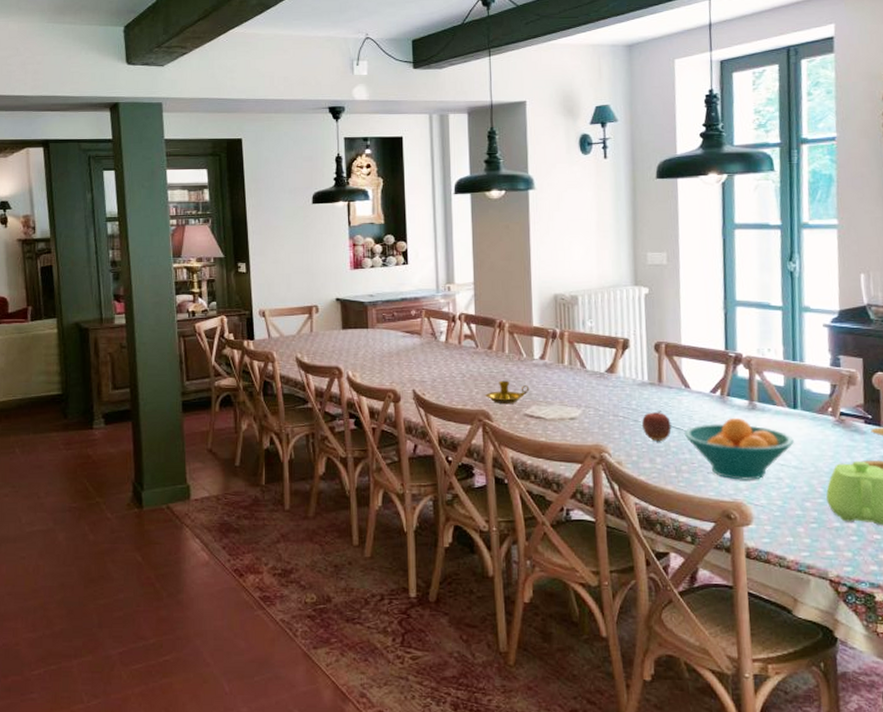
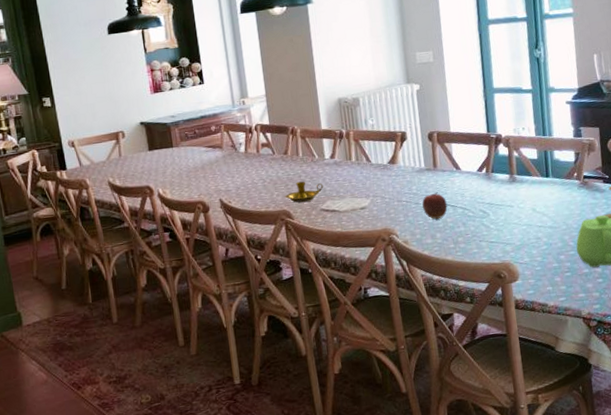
fruit bowl: present [683,417,794,480] -> none [458,190,548,244]

